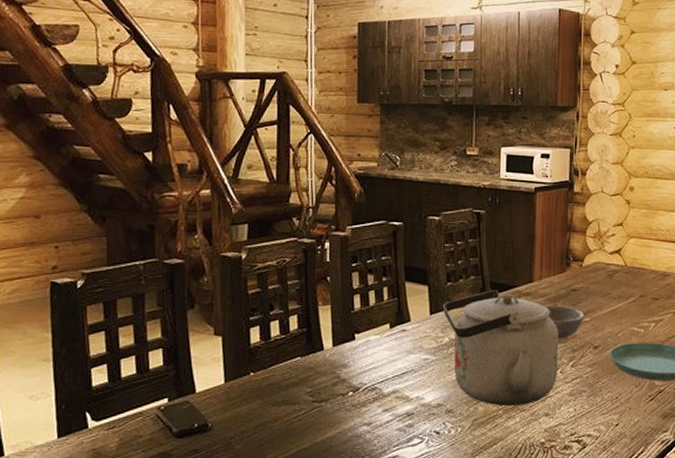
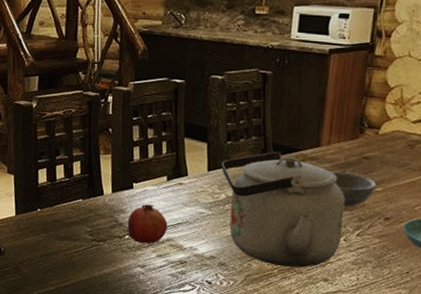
fruit: none [350,355,393,399] -> present [127,204,168,244]

